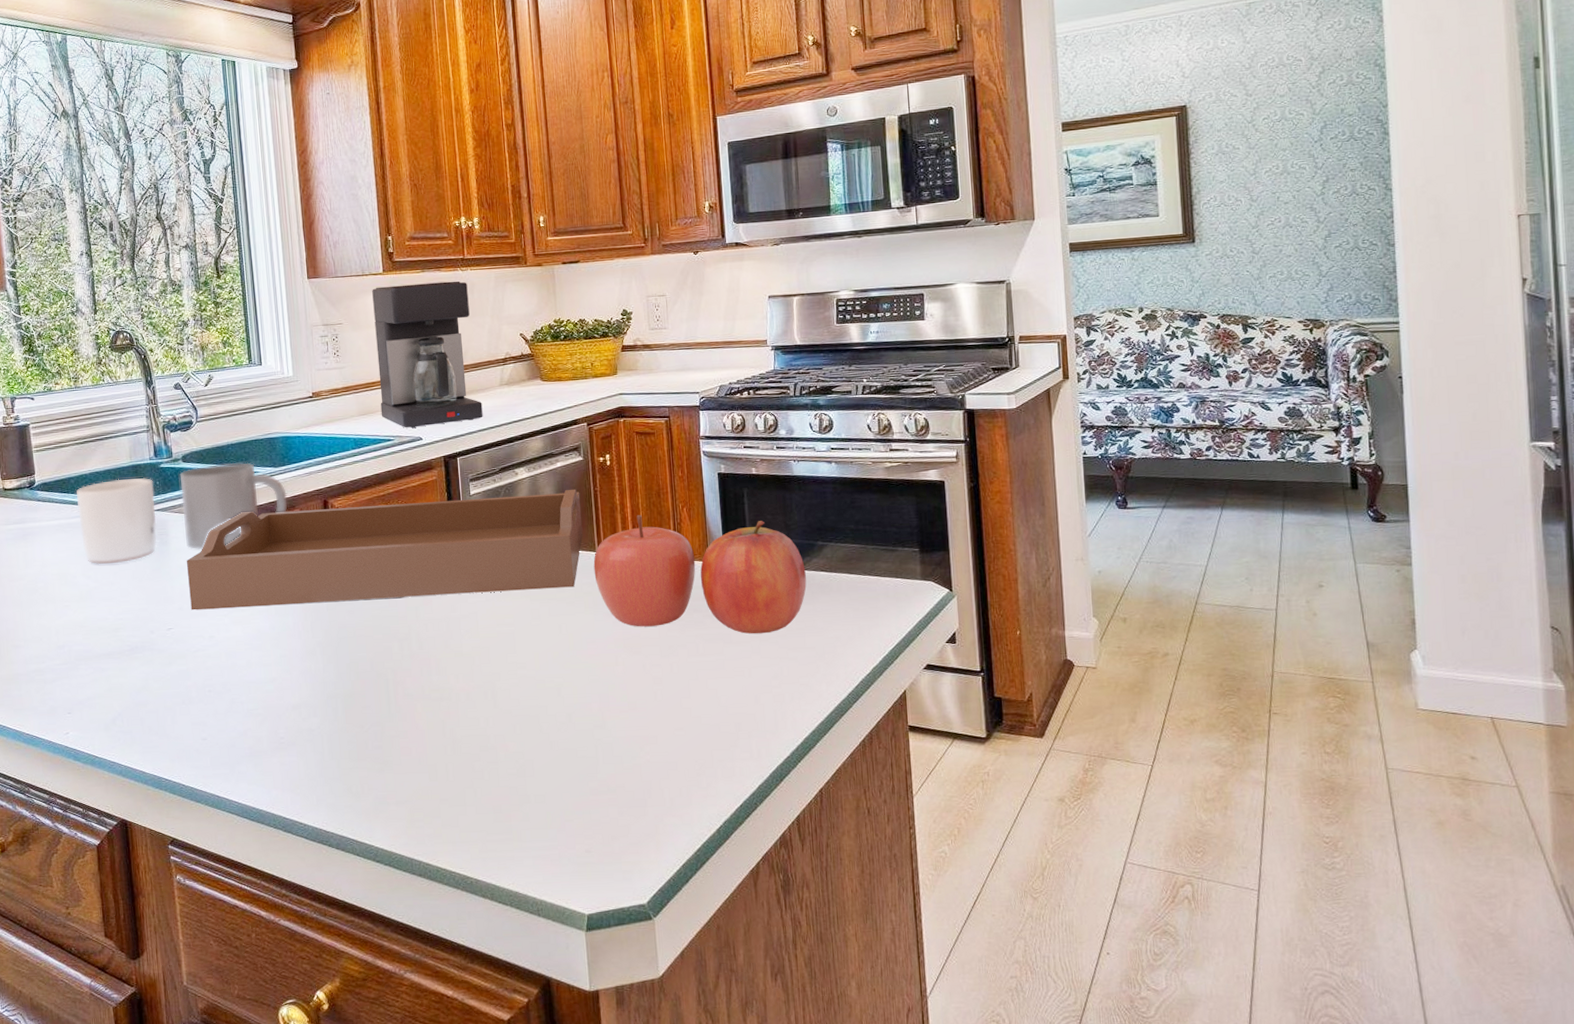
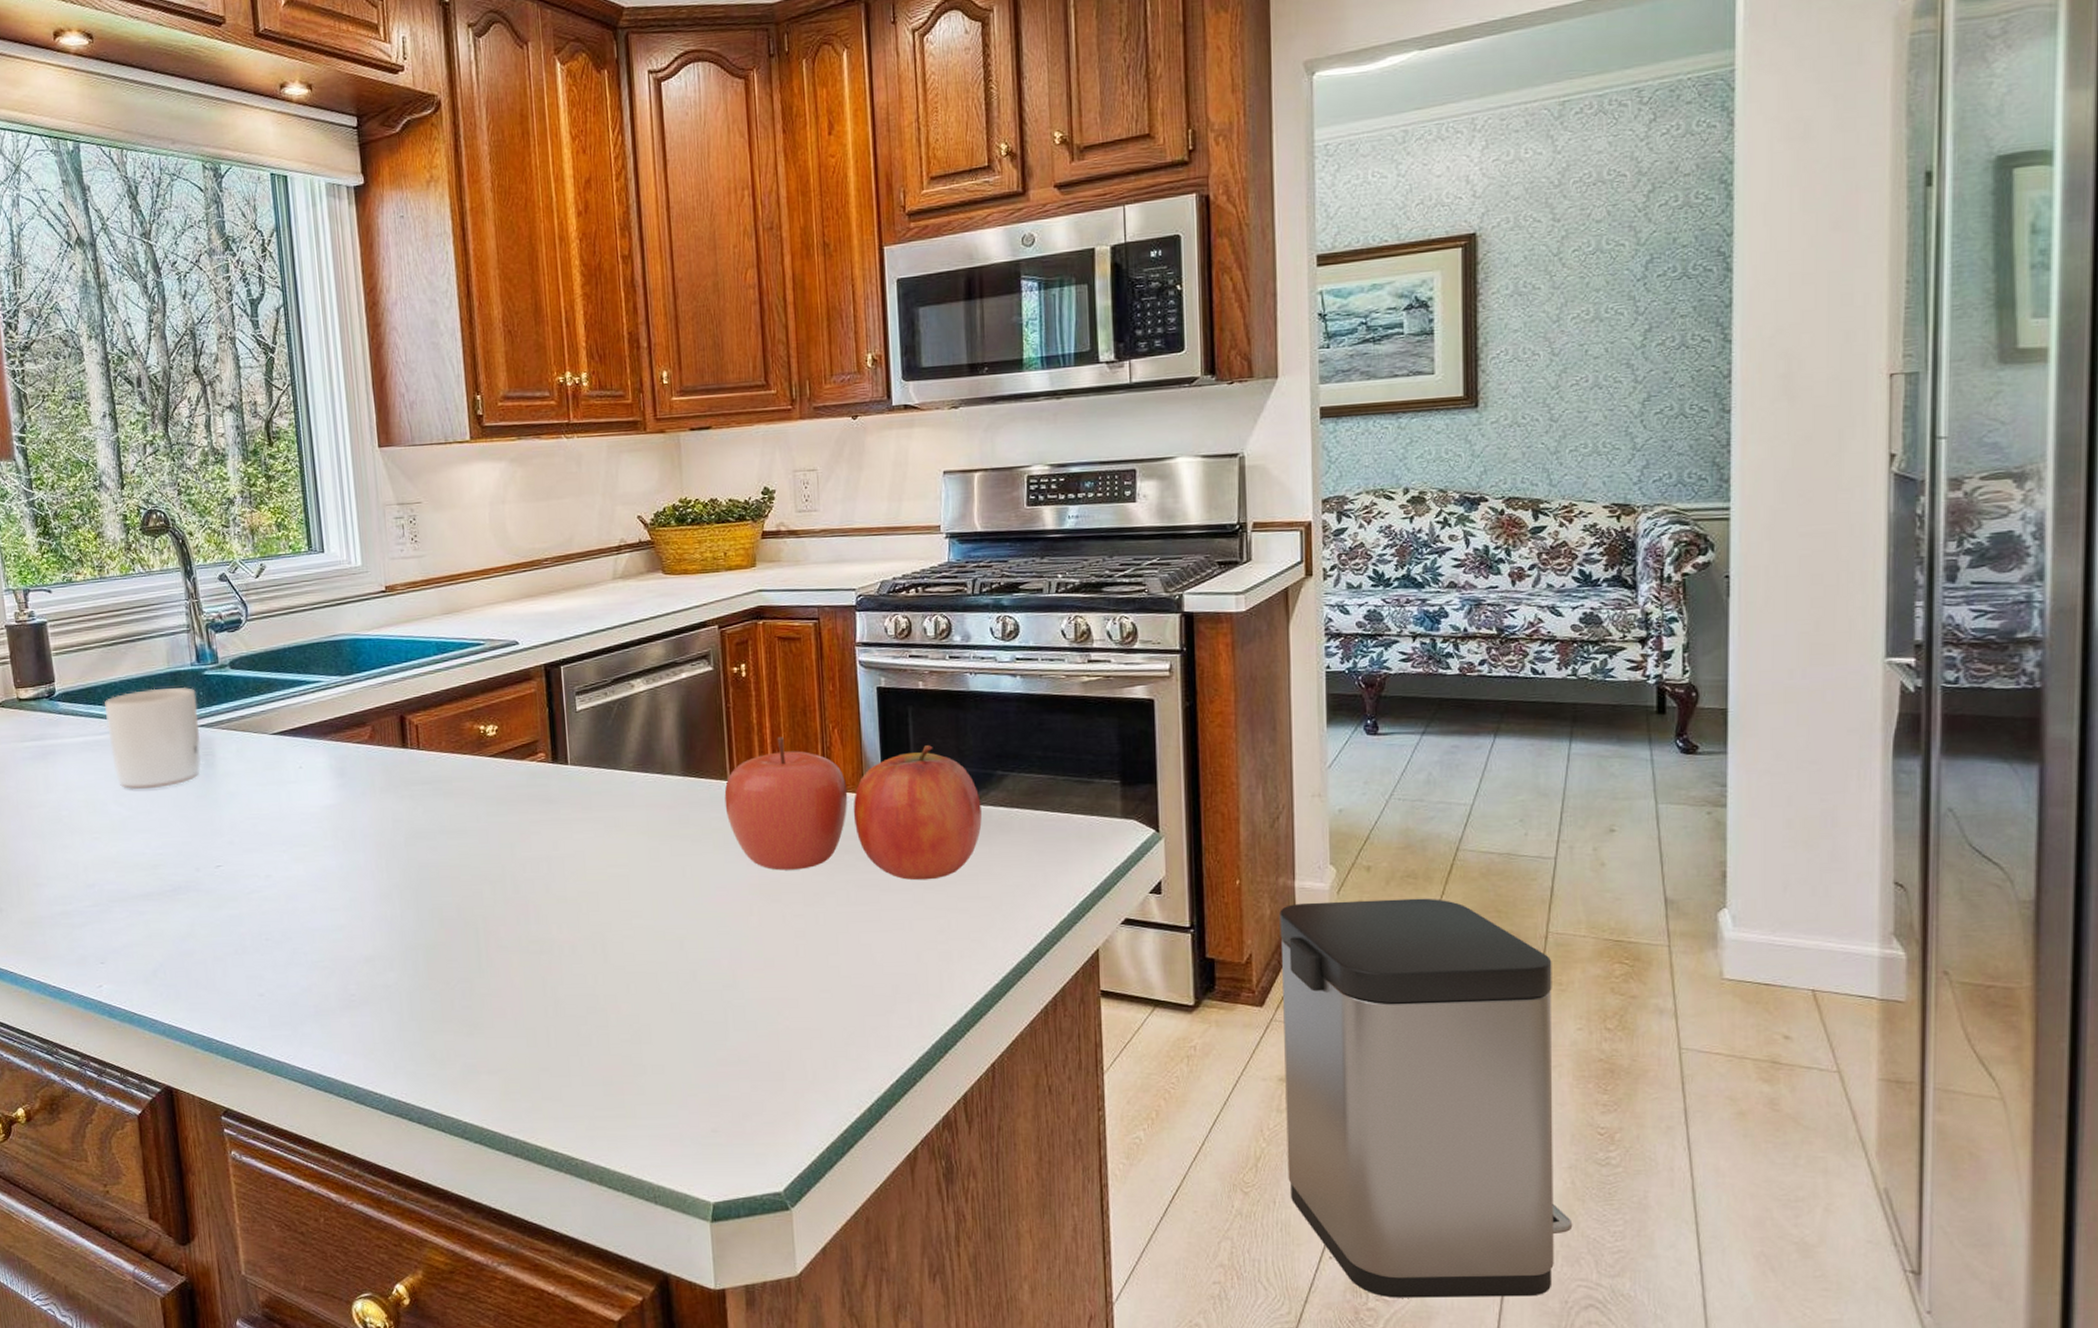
mug: present [179,462,288,550] -> none [227,670,357,774]
serving tray: present [187,488,583,611] -> none [237,704,713,845]
coffee maker: present [372,281,483,428] -> none [457,450,592,630]
pedal bin: none [1053,644,1308,988] -> present [1279,898,1573,1298]

